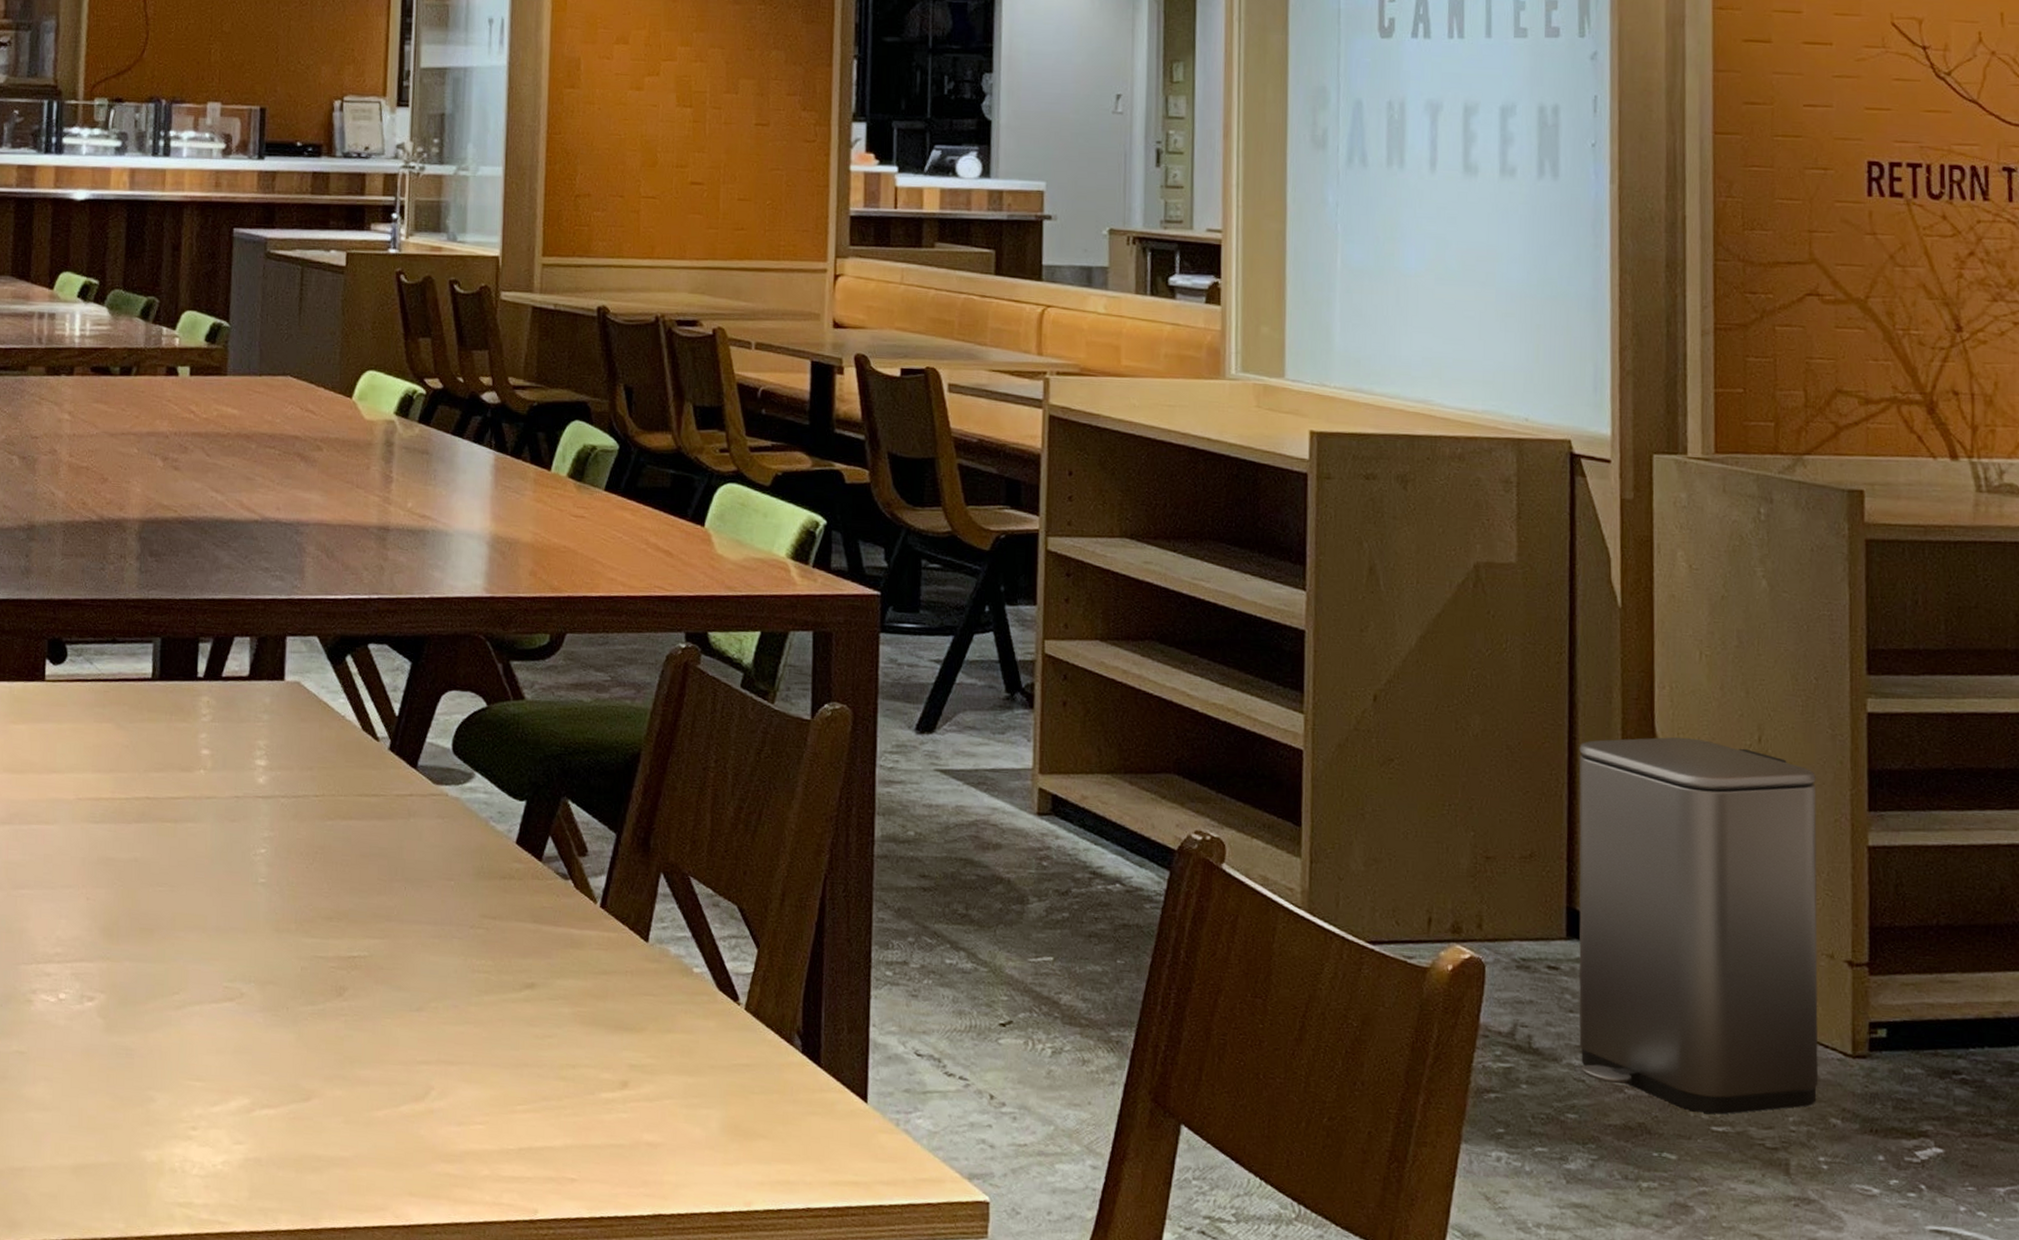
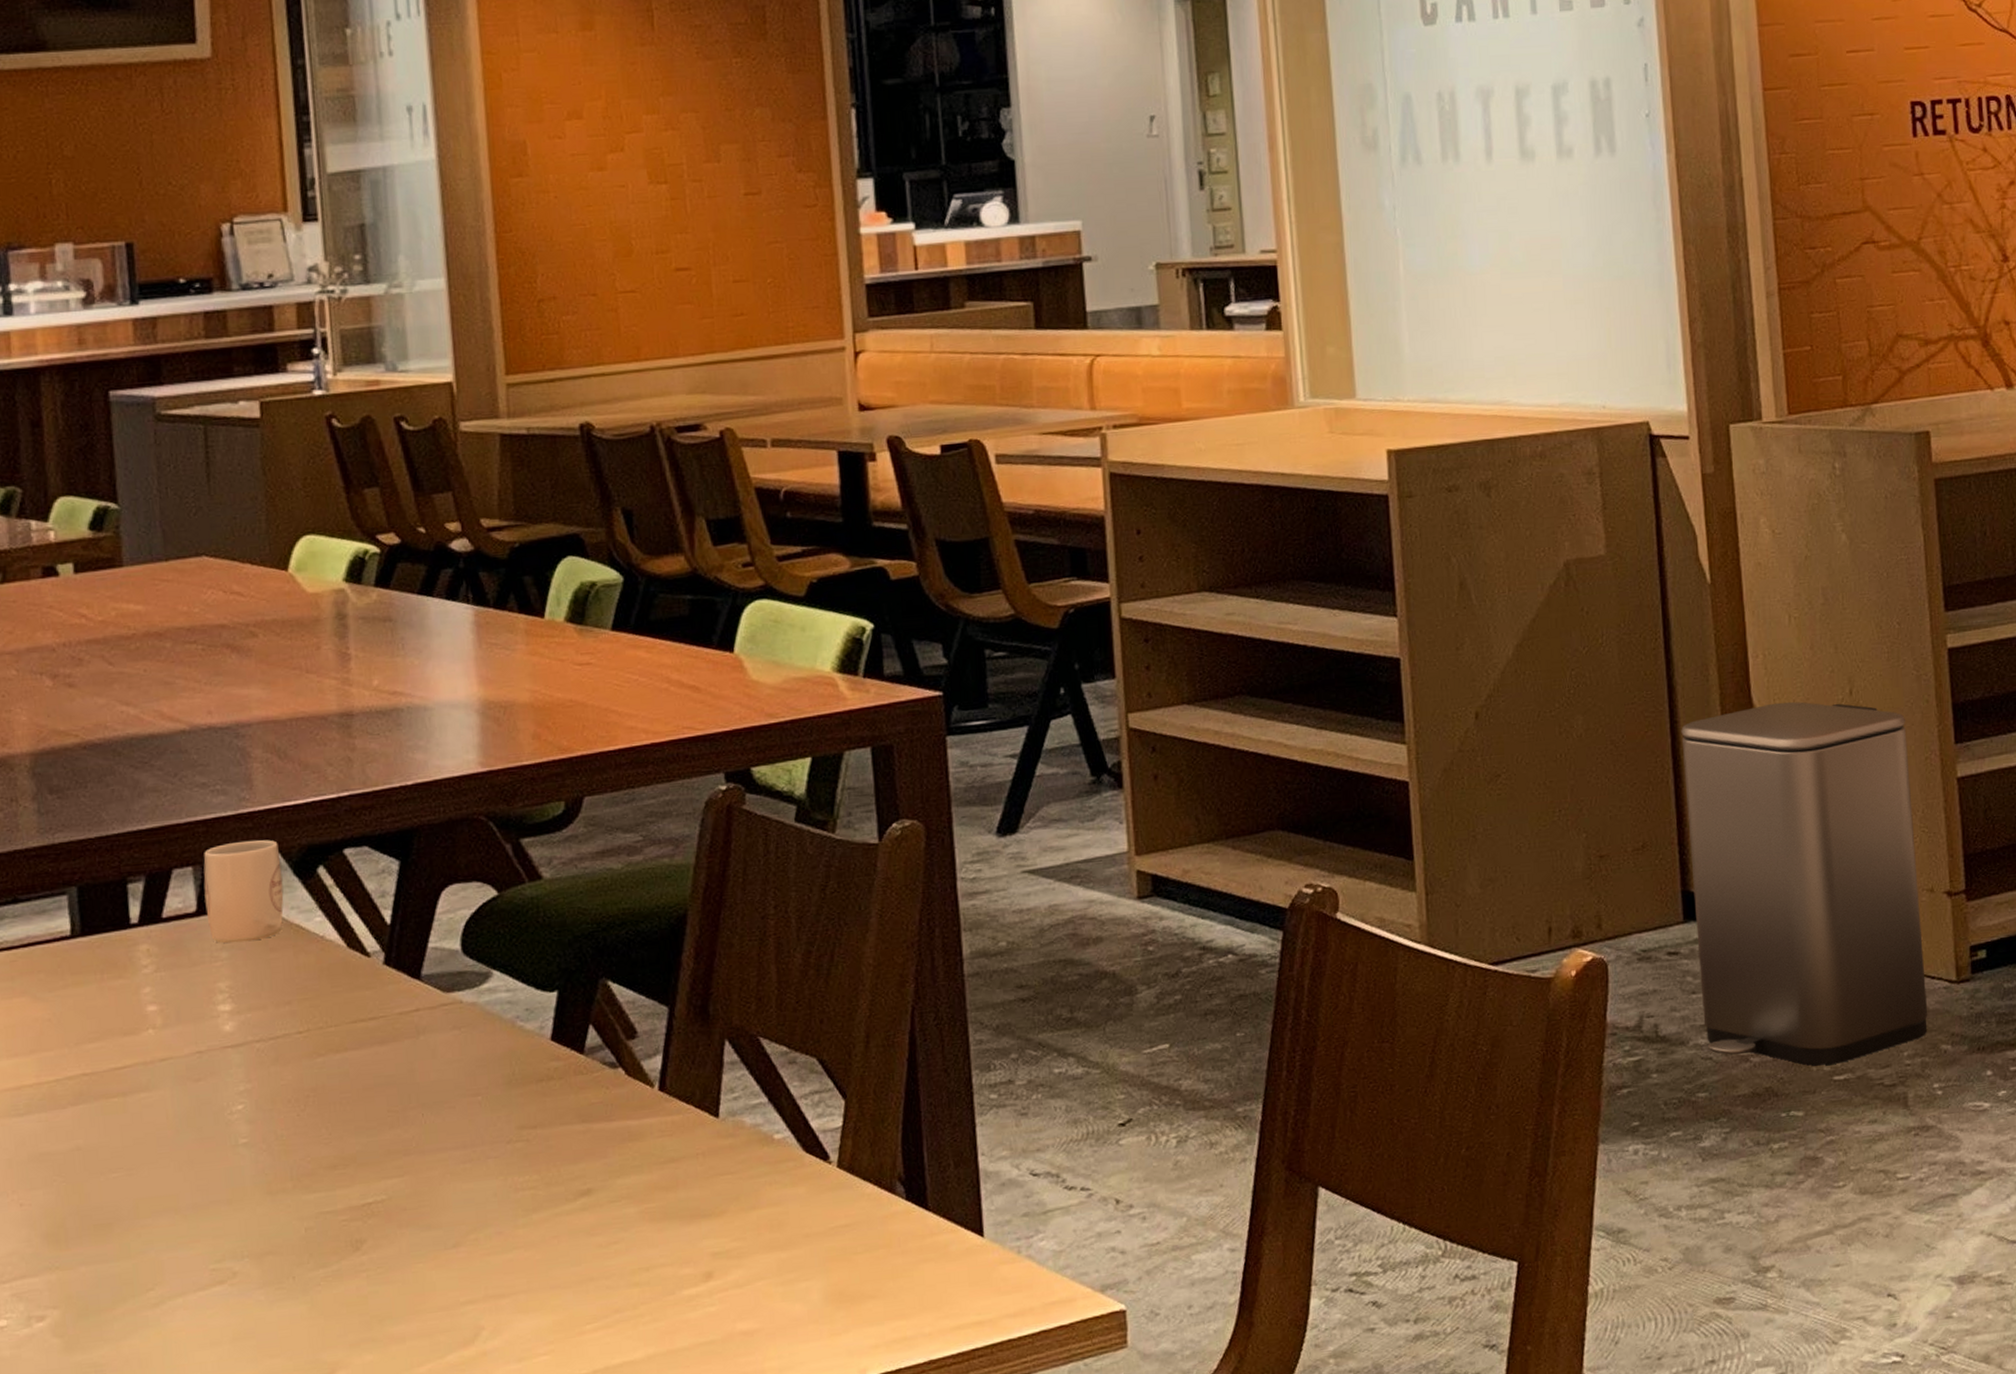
mug: none [256,622,319,710] -> present [203,839,284,943]

